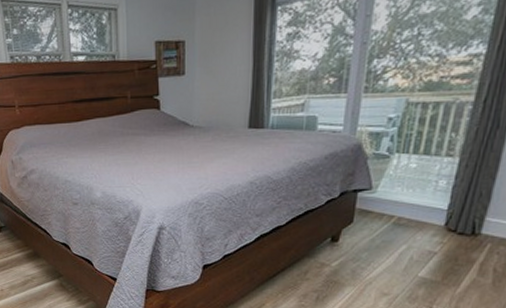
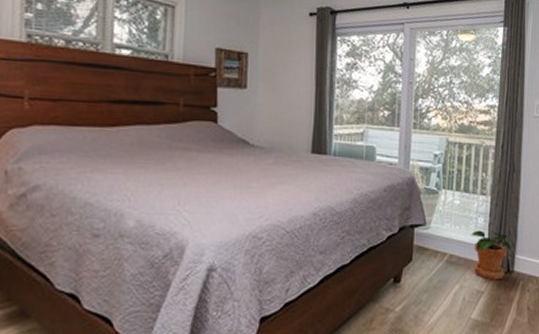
potted plant: none [427,193,482,242] -> present [471,230,512,280]

